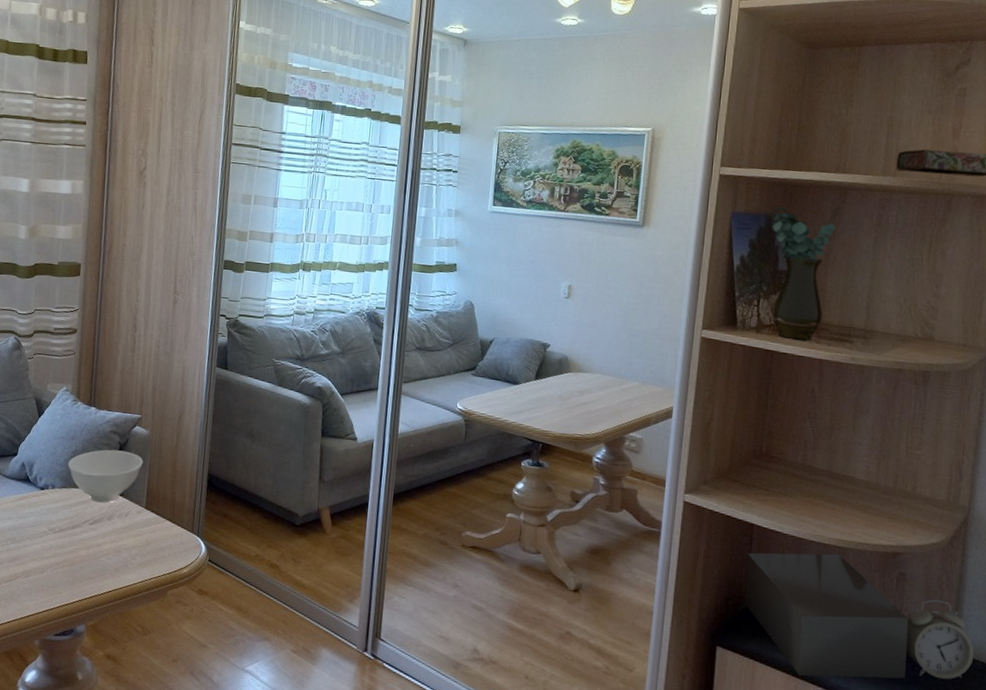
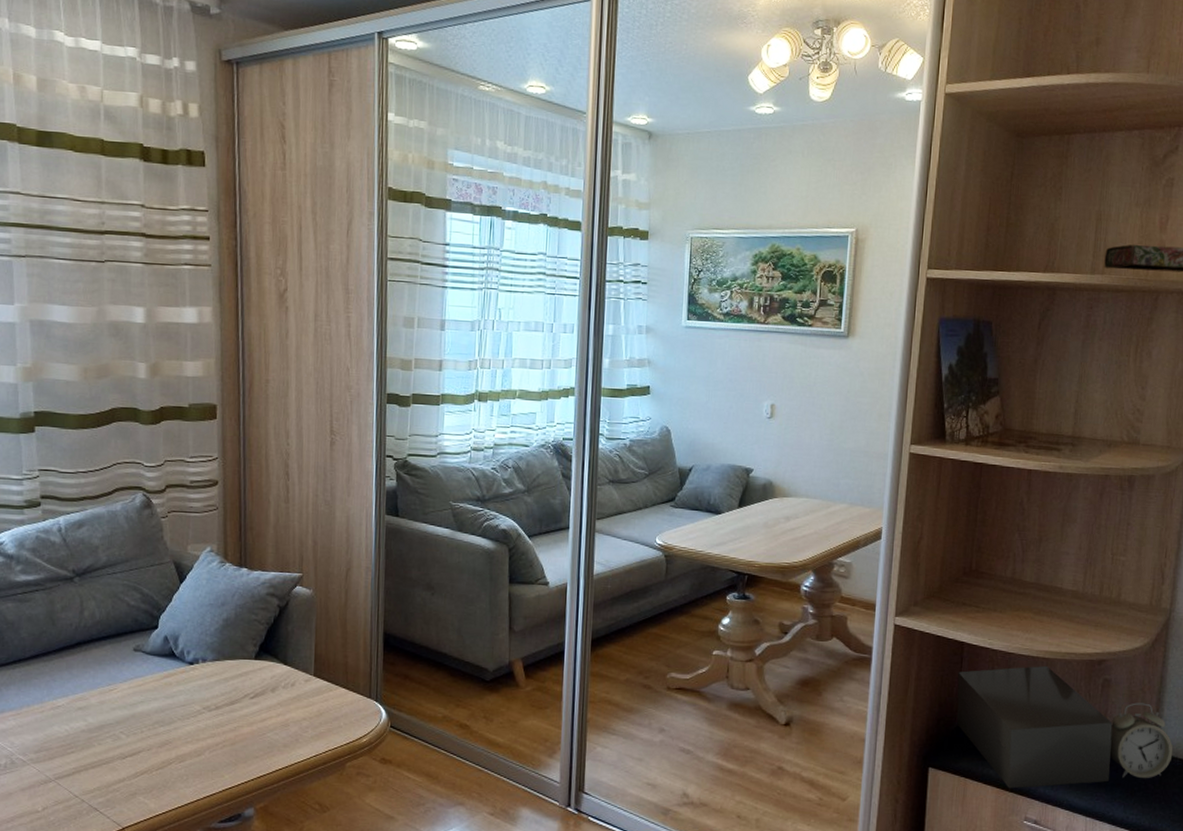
bowl: present [67,449,143,503] -> none [219,614,308,674]
vase: present [770,202,836,341] -> none [978,306,1044,451]

